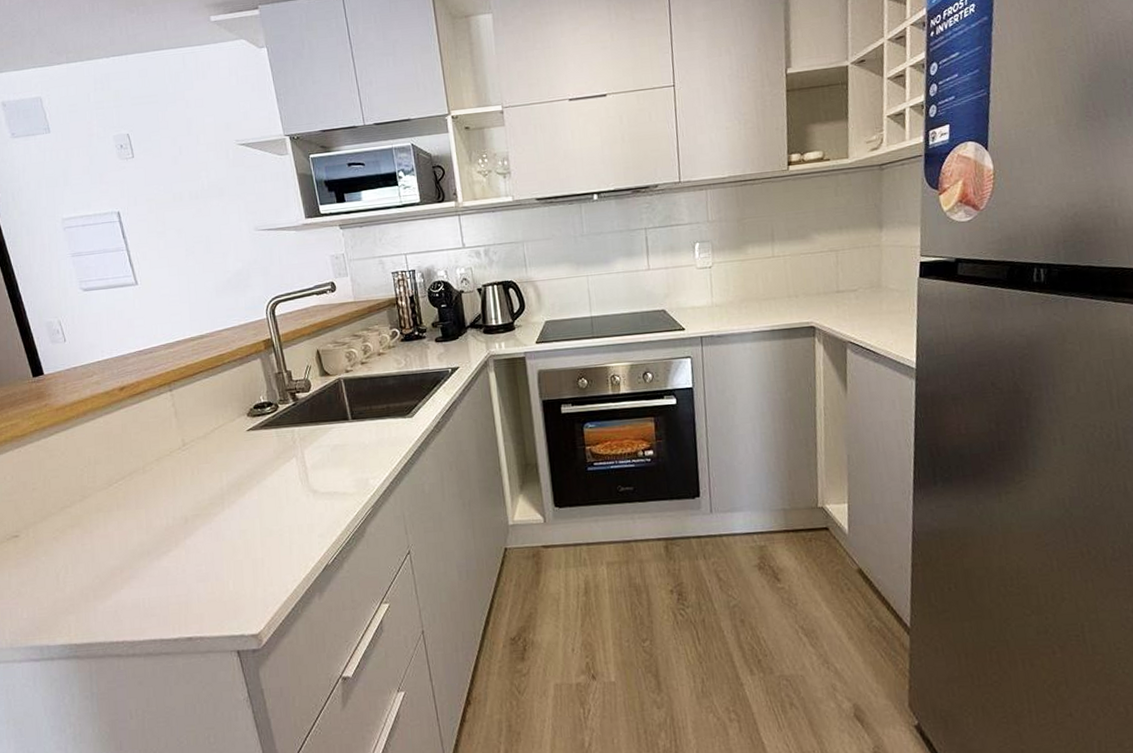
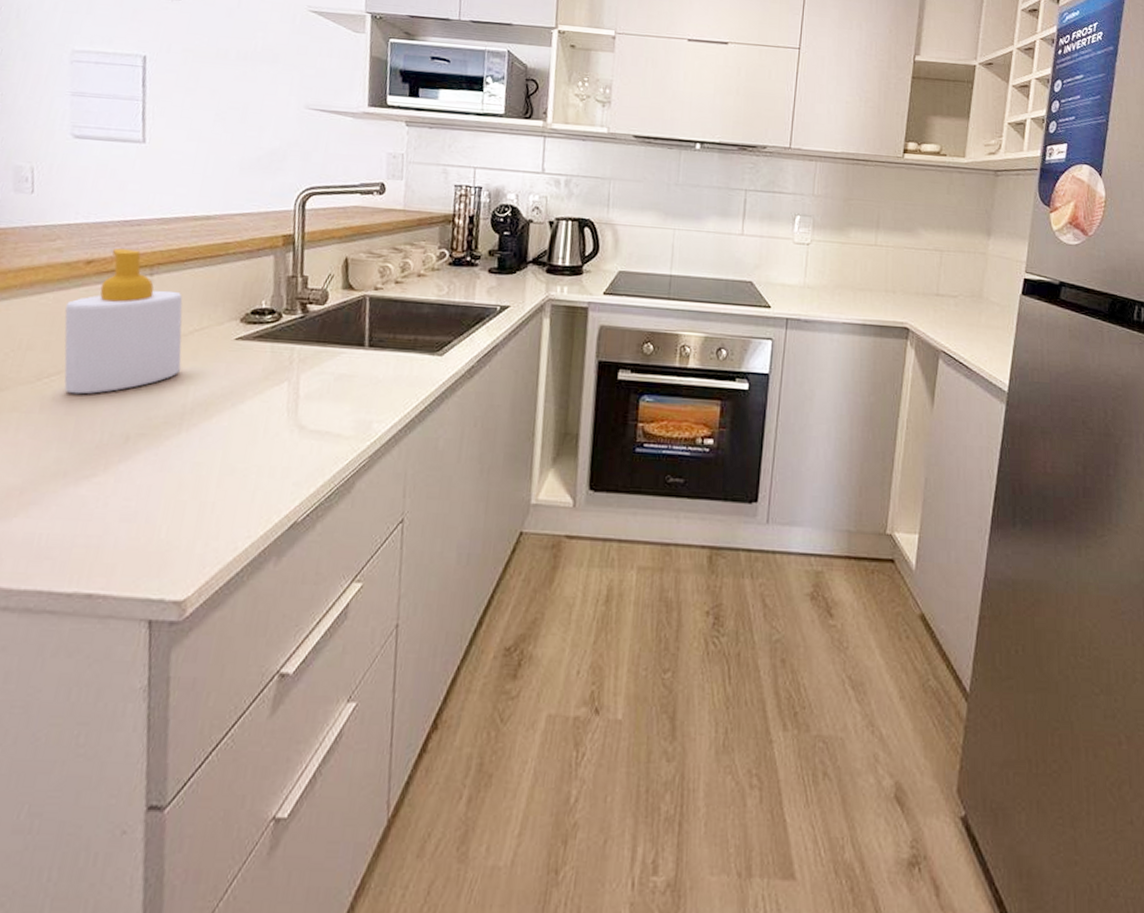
soap bottle: none [114,373,211,493] -> present [64,248,183,395]

